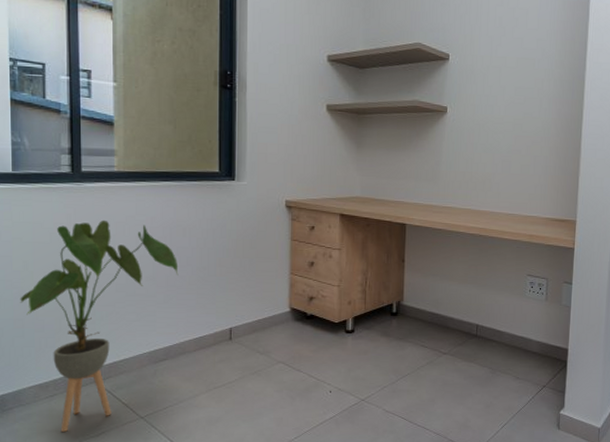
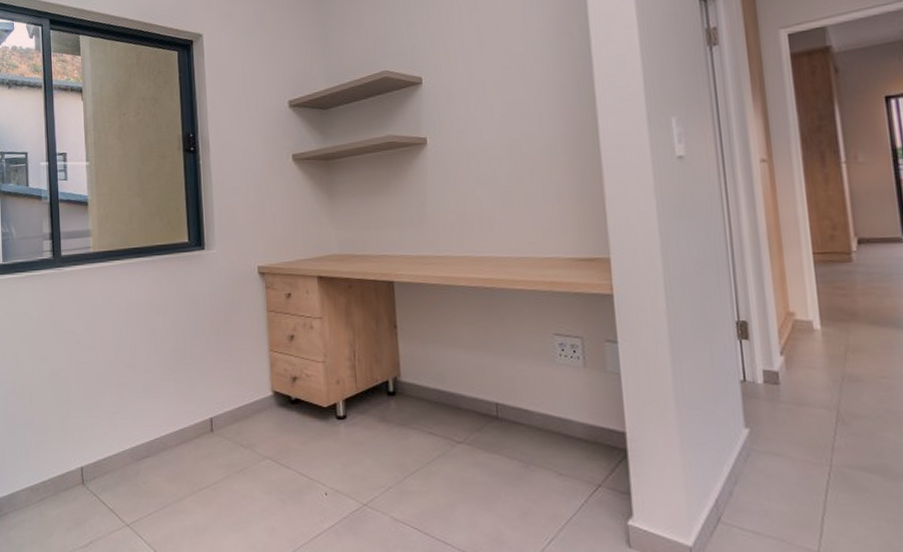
house plant: present [20,219,179,432] -> none [11,304,156,541]

